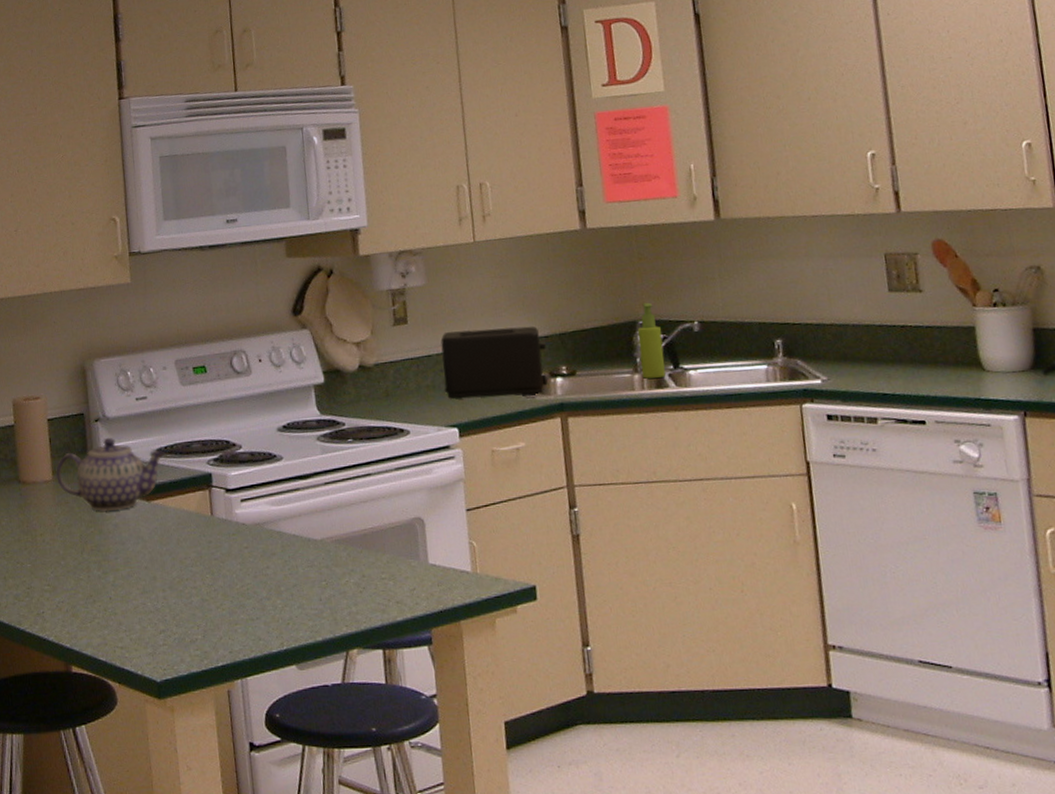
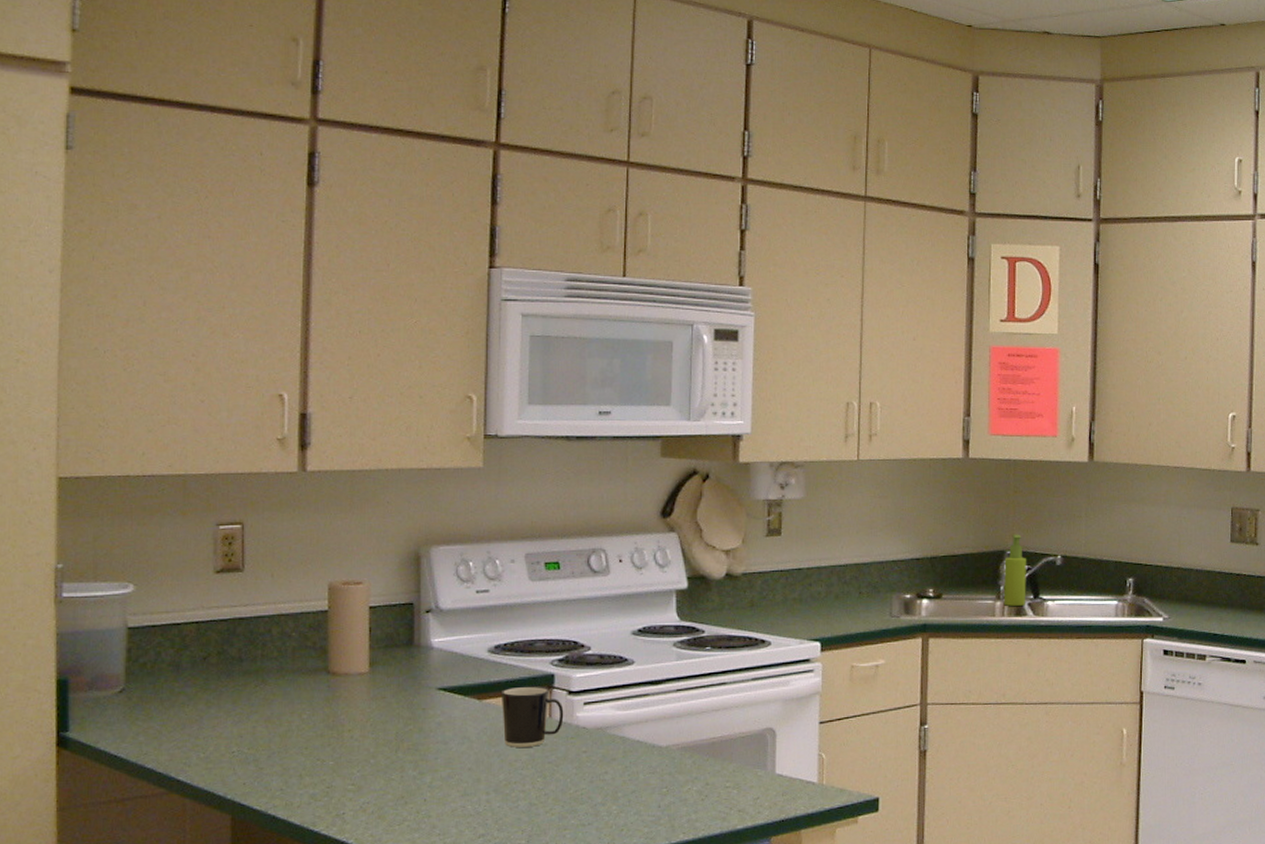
teapot: present [55,437,166,512] -> none [372,630,505,709]
mug: none [167,486,225,546] -> present [502,686,564,747]
toaster: present [440,326,548,400] -> none [810,547,916,615]

